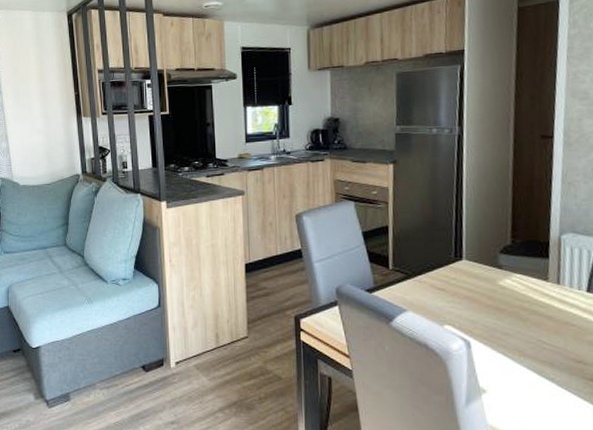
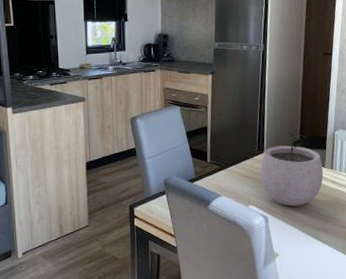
plant pot: none [458,234,546,330] -> present [260,131,323,207]

